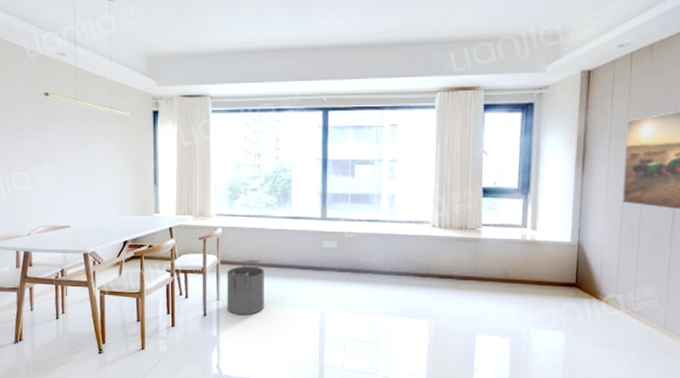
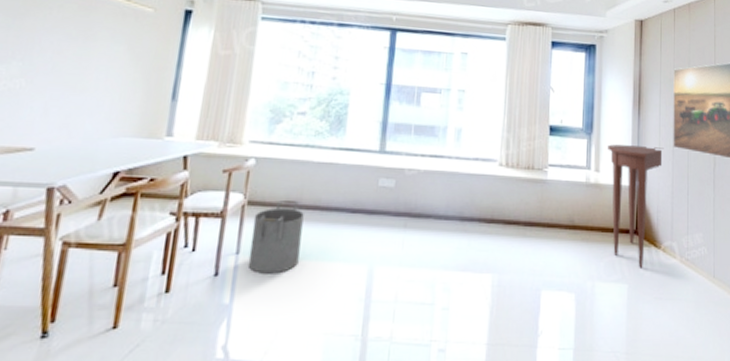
console table: none [546,202,611,318] -> present [608,144,664,268]

